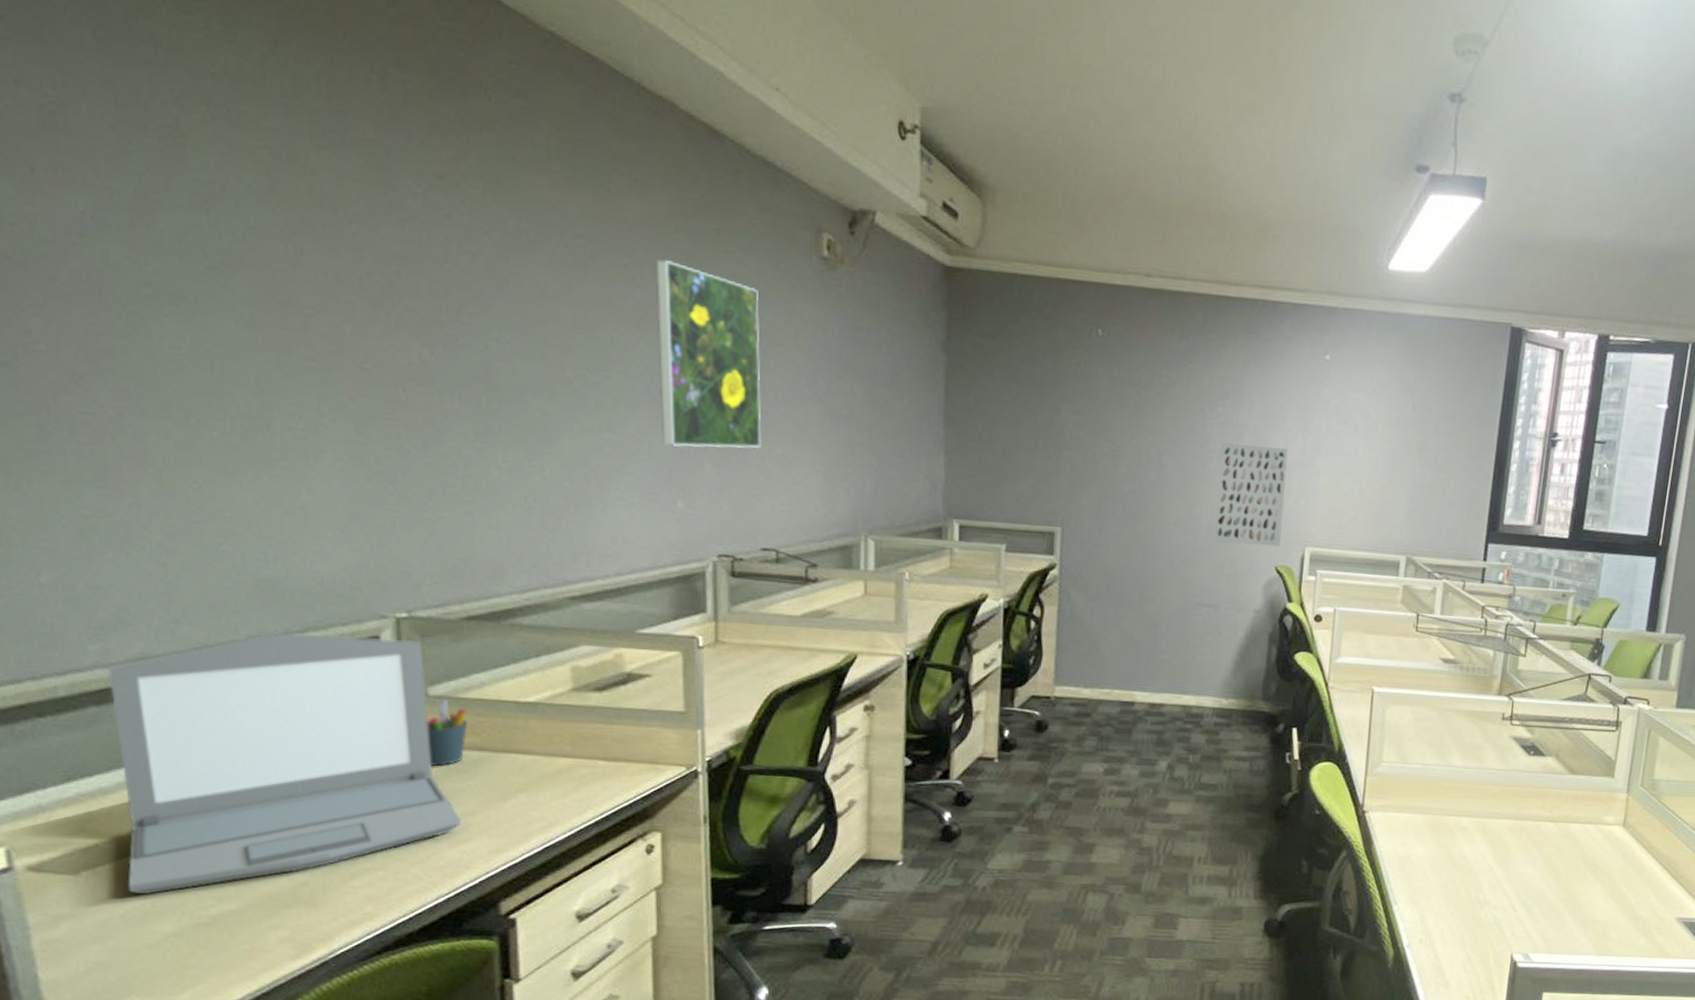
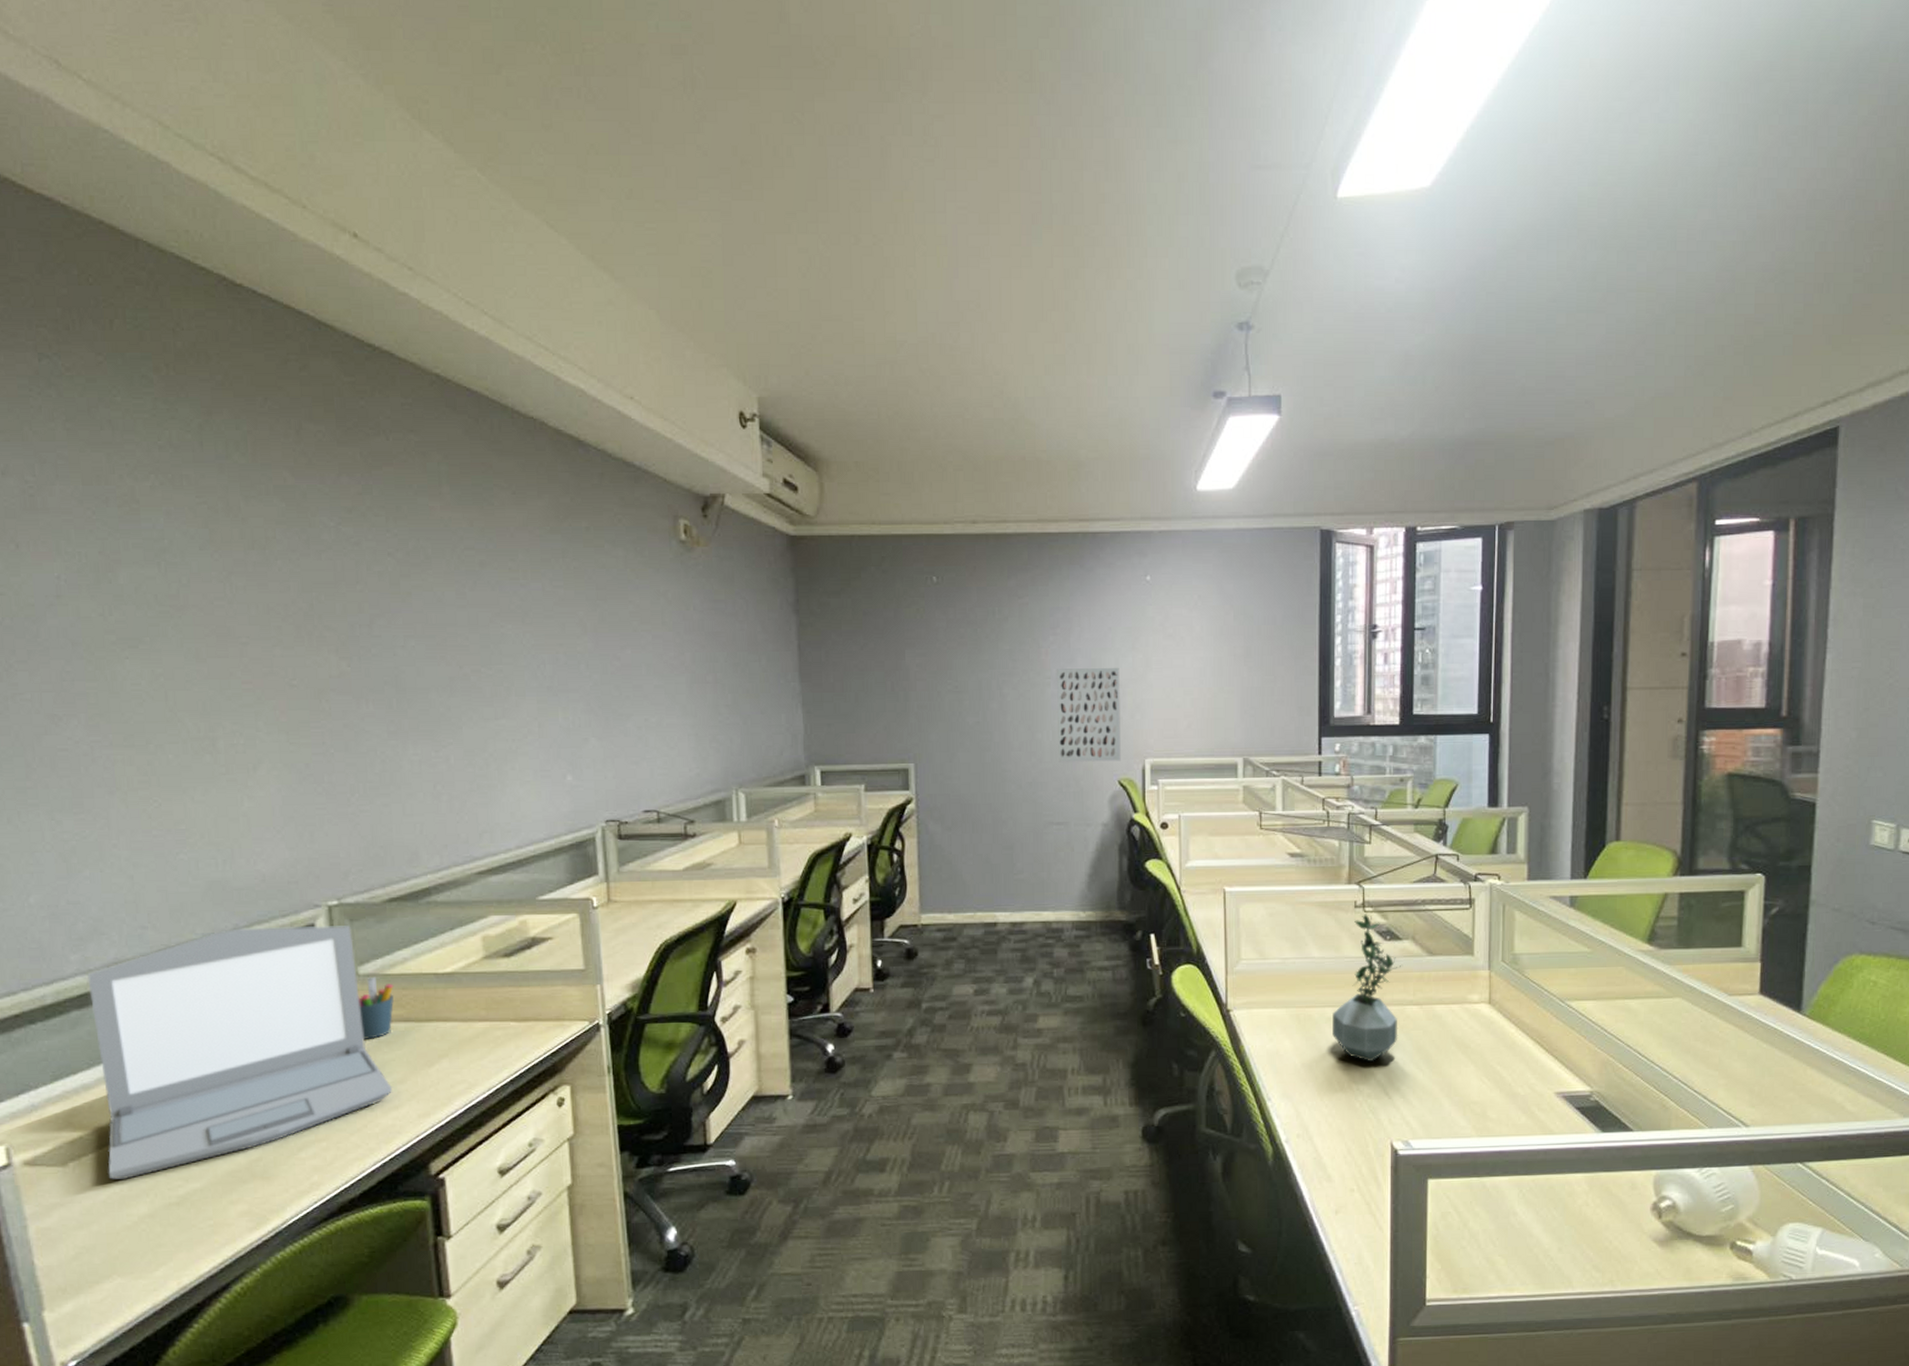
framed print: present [655,259,761,449] -> none [535,559,638,726]
potted plant: none [1465,727,1541,875] -> present [1332,914,1401,1062]

